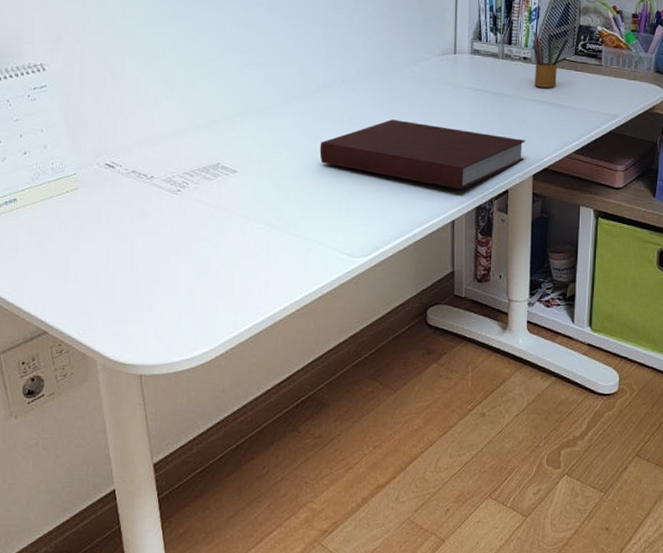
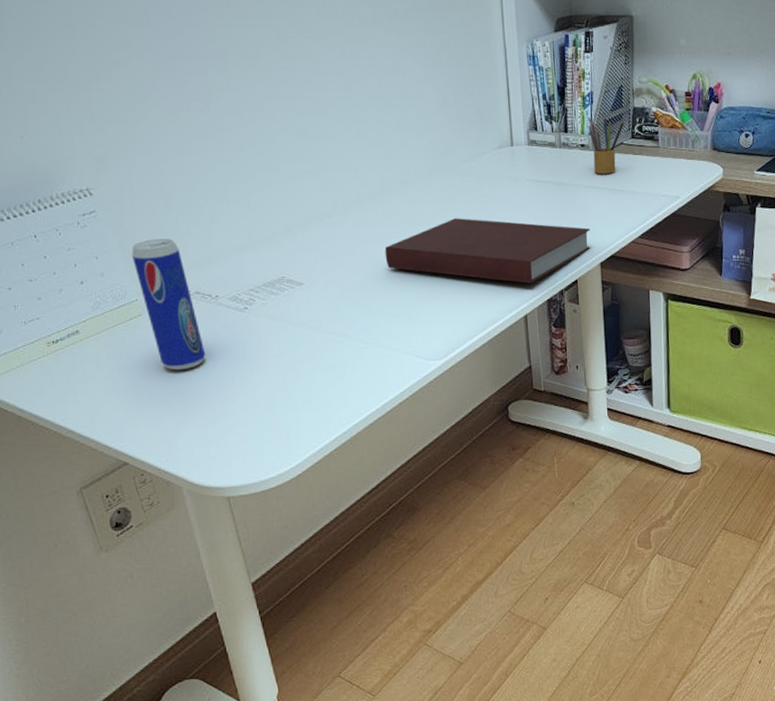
beverage can: none [76,117,135,246] -> present [132,239,206,371]

